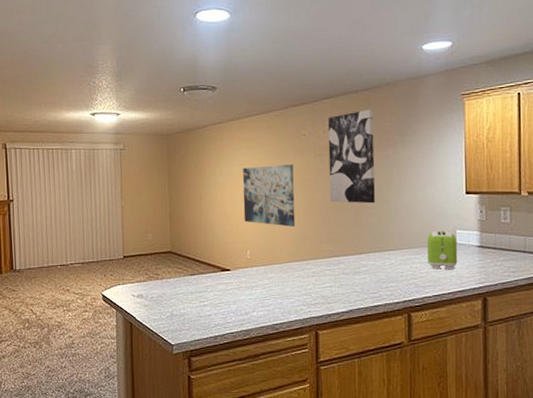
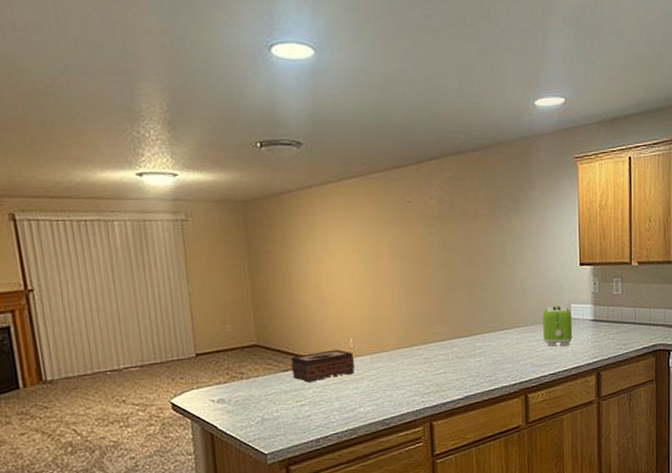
tissue box: none [197,259,251,287] -> present [291,349,356,383]
wall art: present [243,164,296,227] -> none [340,236,404,309]
wall art: present [328,109,376,204] -> none [435,172,489,279]

